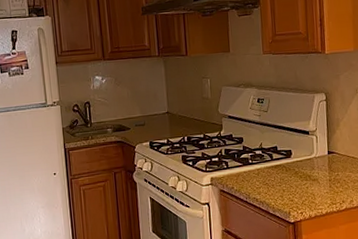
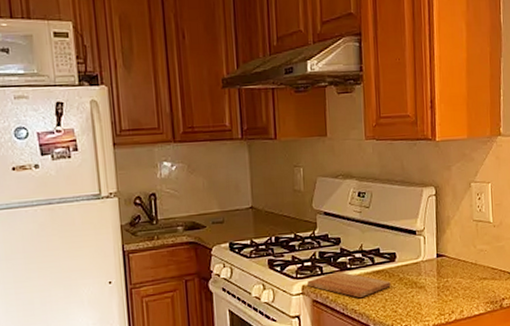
cutting board: none [215,166,288,188] -> present [307,271,391,298]

